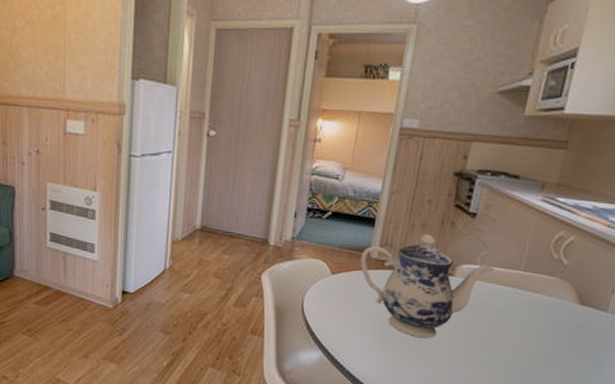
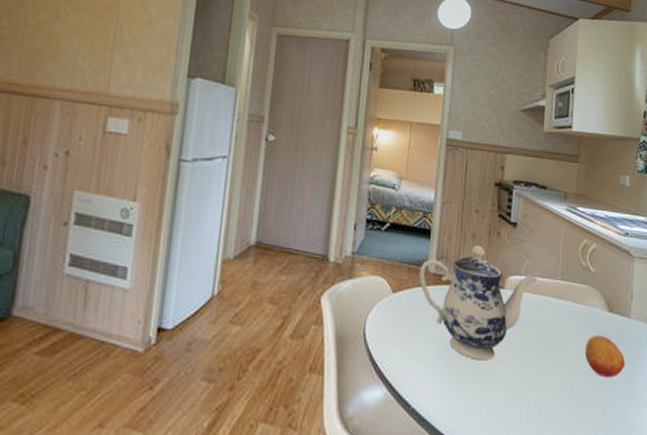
fruit: none [541,325,592,366] -> present [584,335,625,378]

